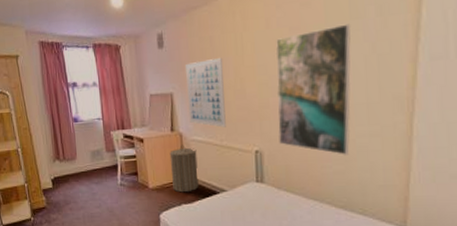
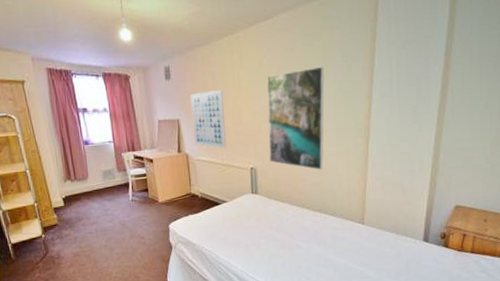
laundry hamper: present [169,145,199,193] -> none [177,164,203,205]

